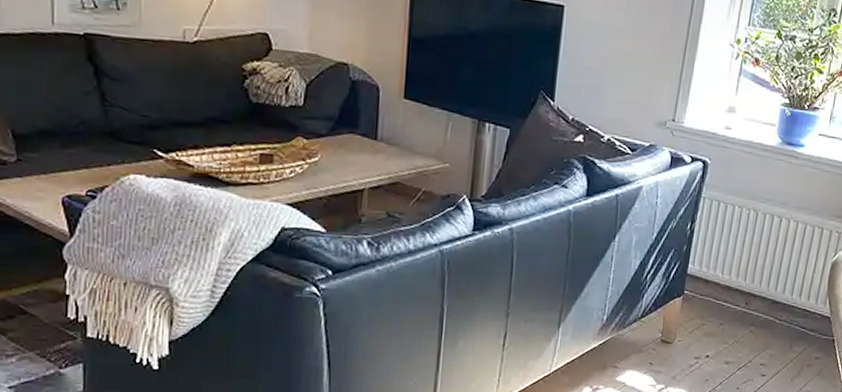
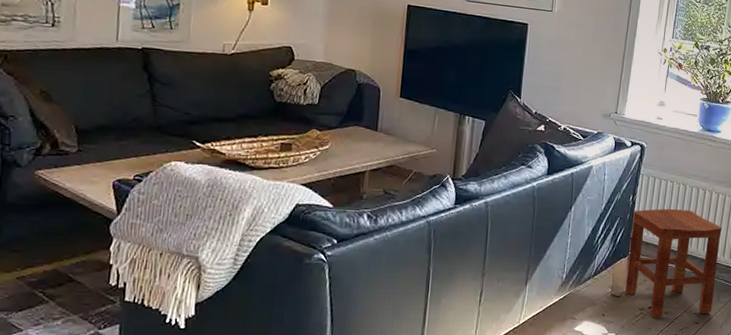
stool: none [678,239,800,369] -> present [625,208,722,319]

